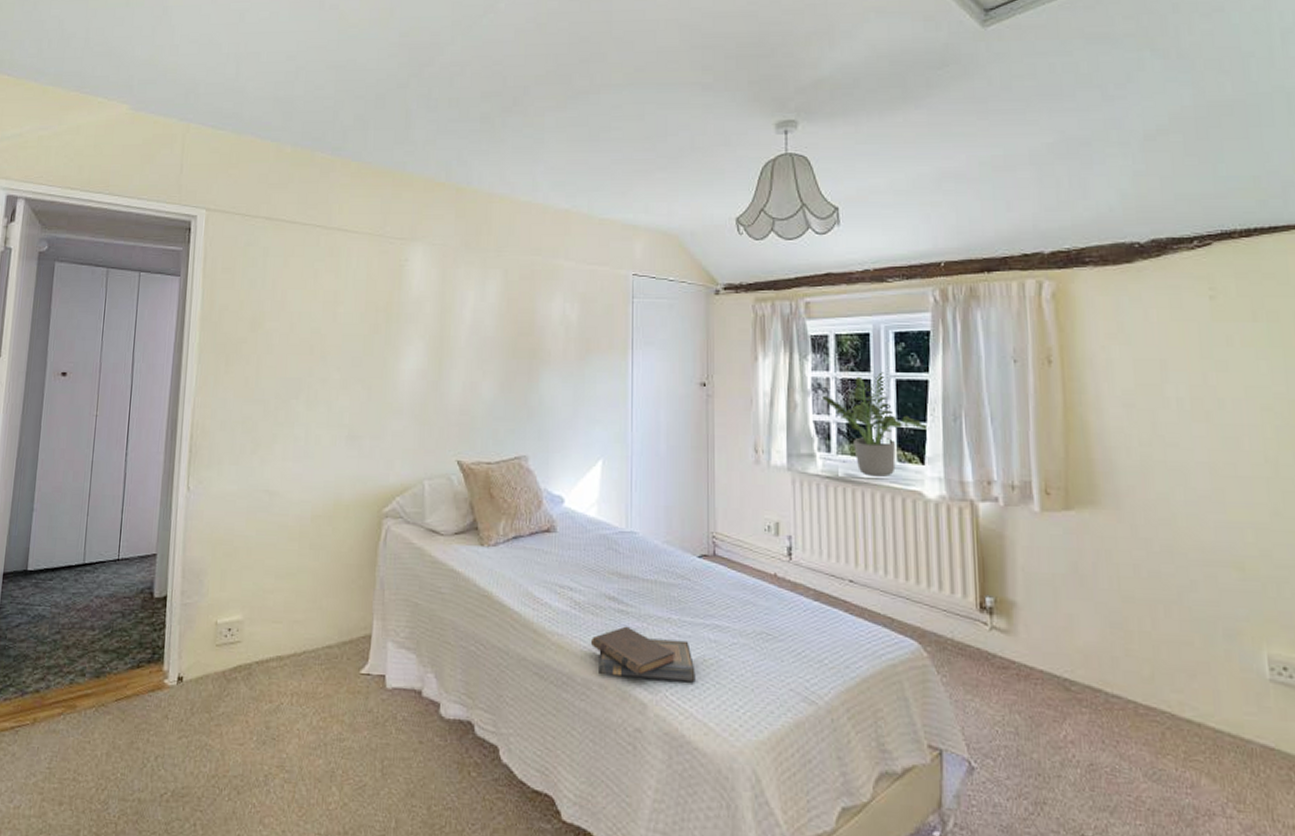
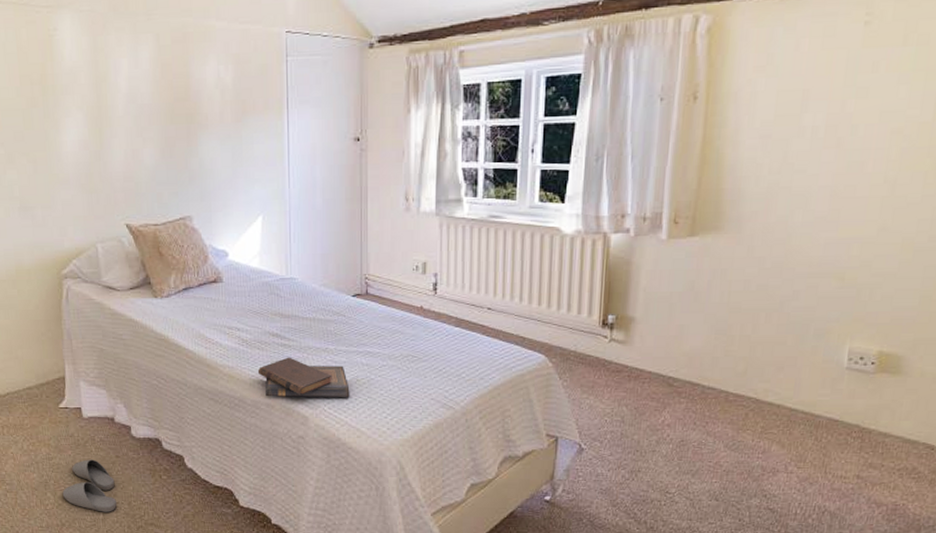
slippers: none [350,744,415,819] -> present [62,459,118,512]
potted plant: present [821,372,929,478] -> none [471,117,572,218]

